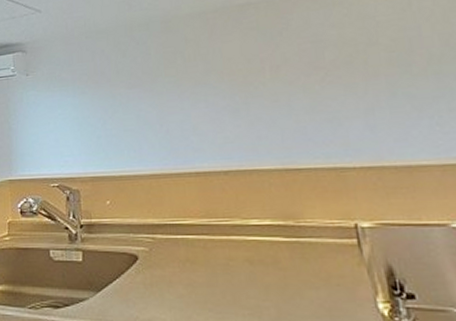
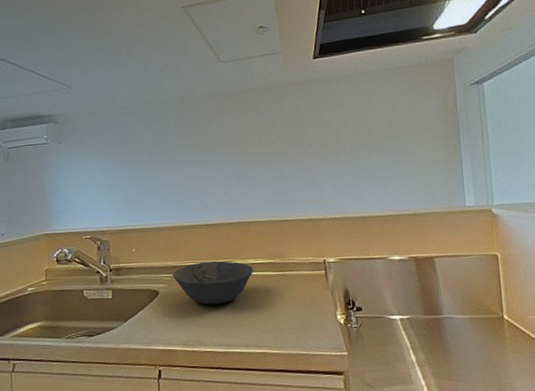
bowl: none [154,219,259,278] -> present [172,260,254,305]

